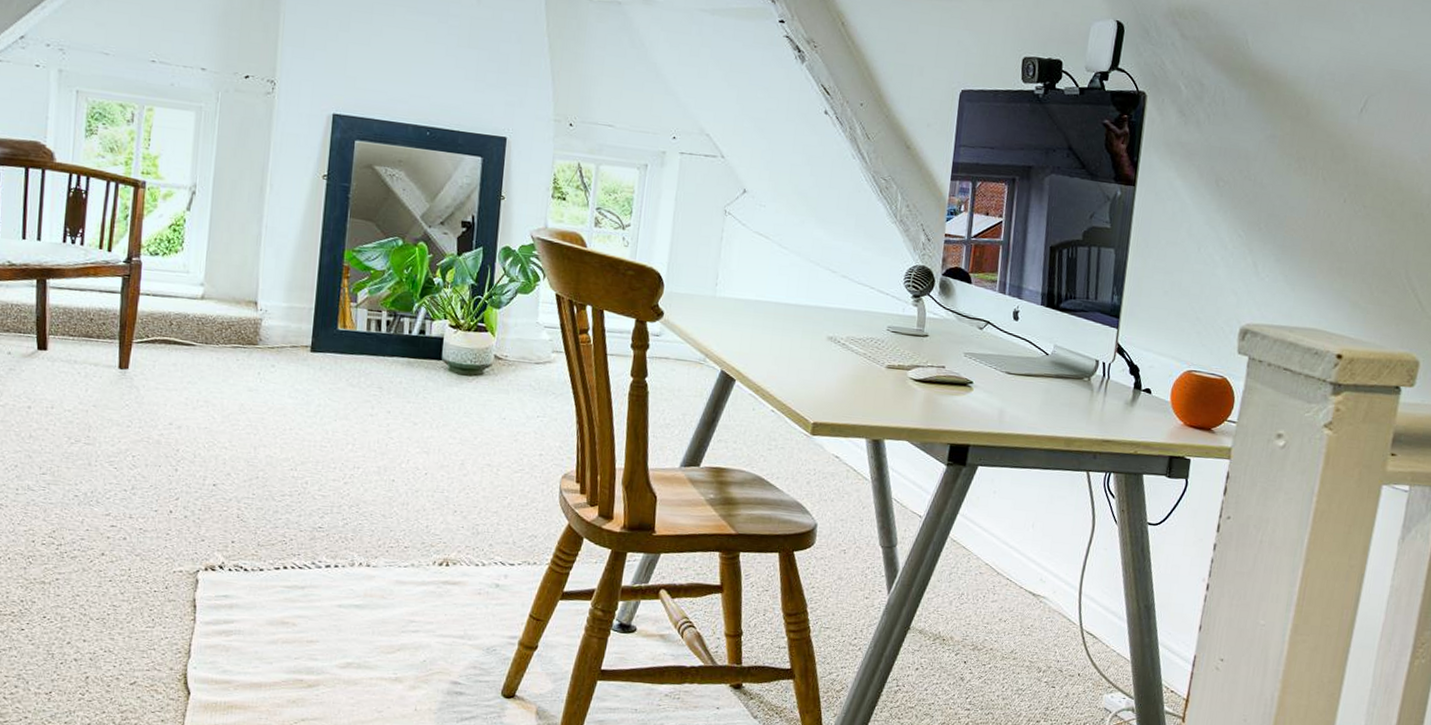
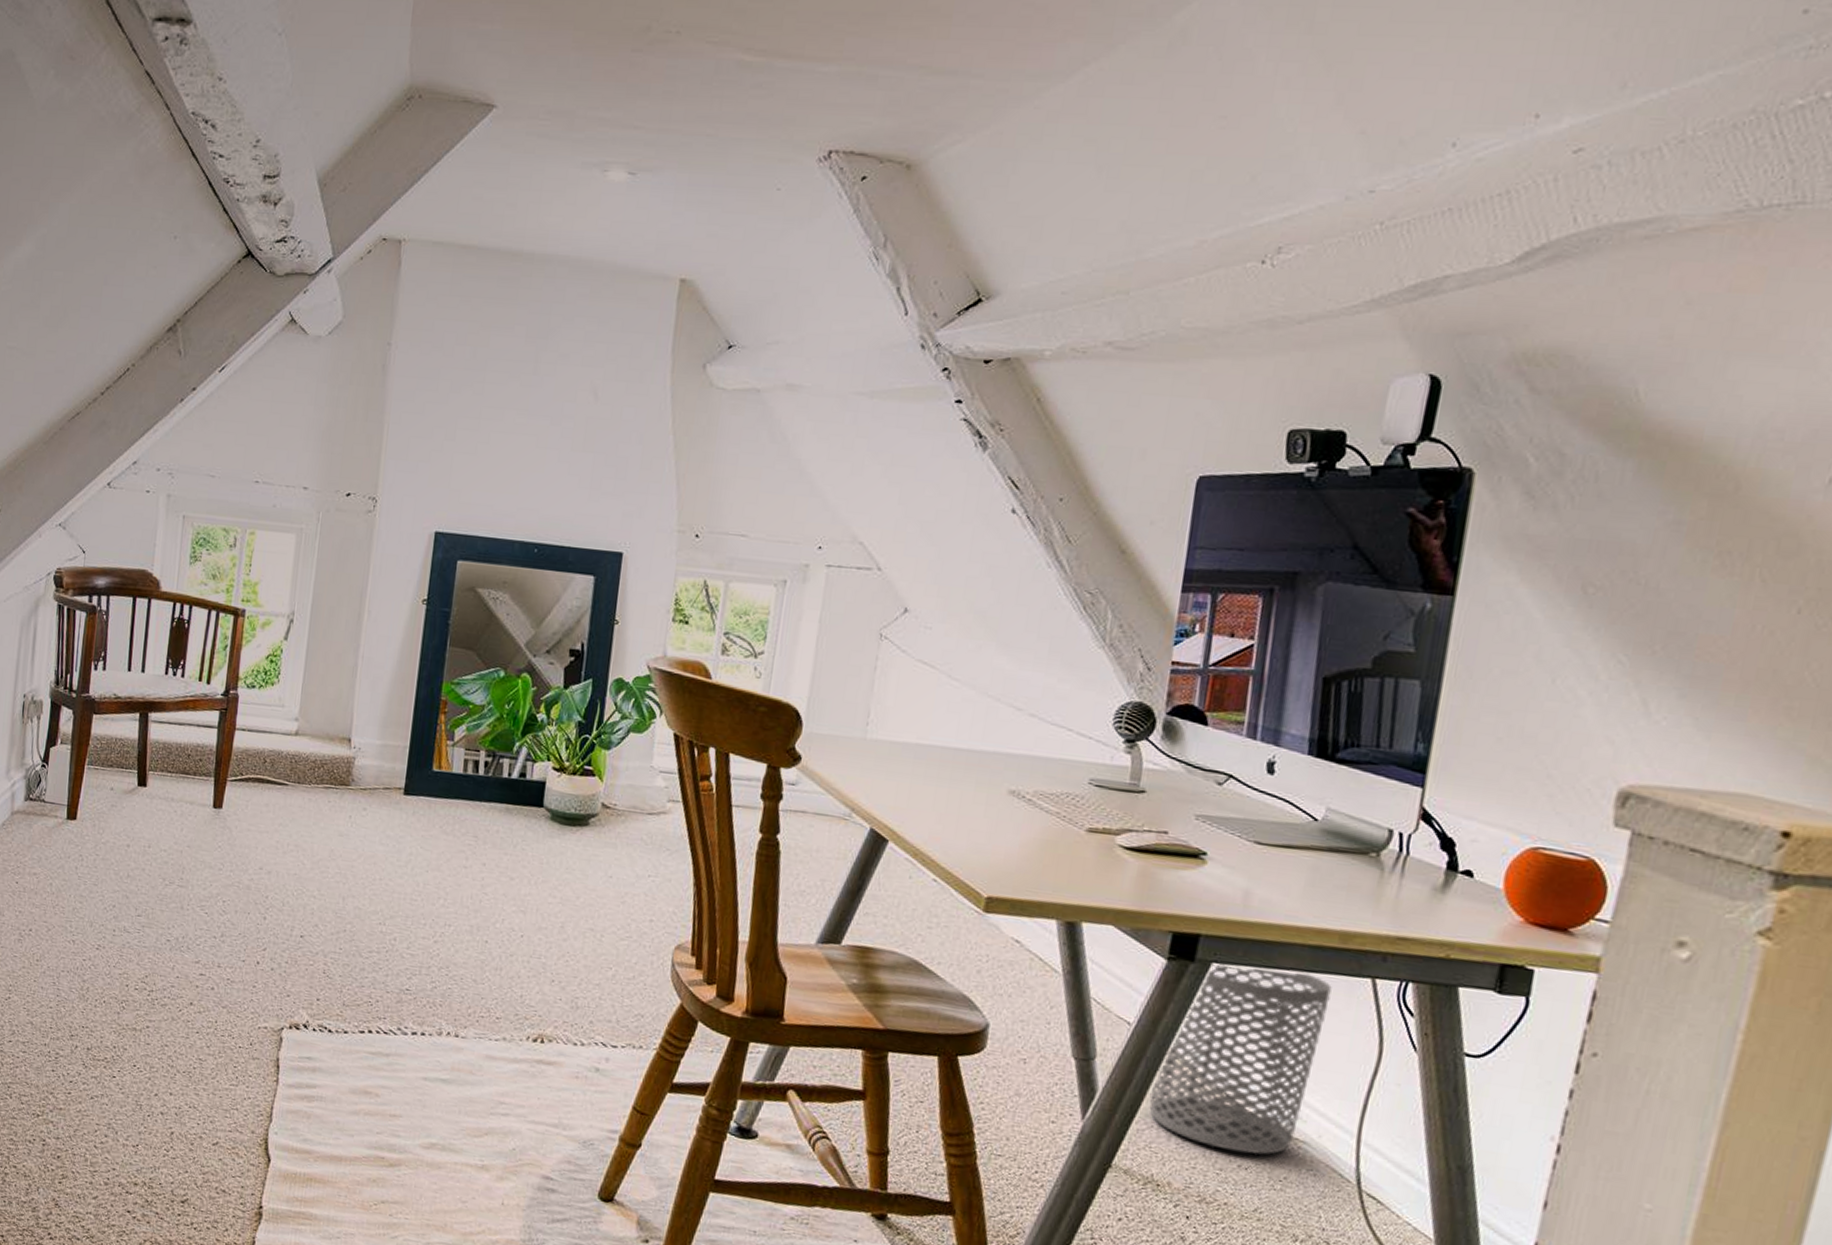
waste bin: none [936,467,1060,610] -> present [1149,964,1332,1155]

